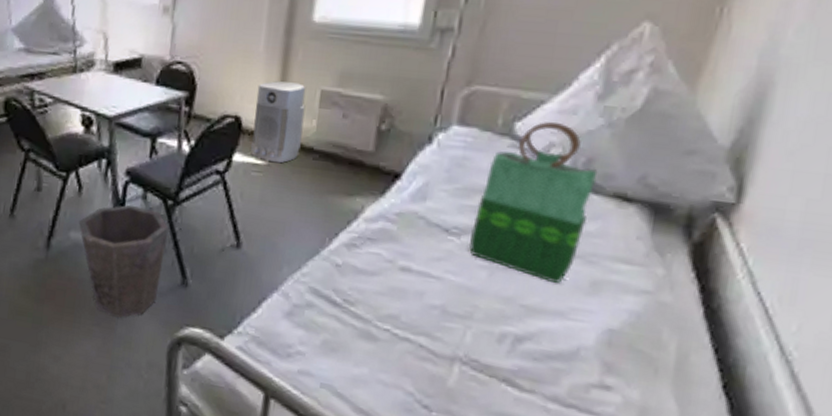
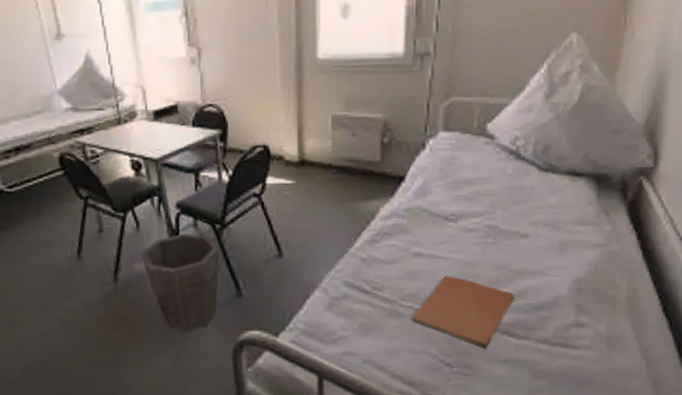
air purifier: present [251,81,306,164] -> none [279,112,321,181]
book: none [388,298,522,397] -> present [412,275,514,349]
tote bag: present [468,122,598,283] -> none [464,120,553,248]

